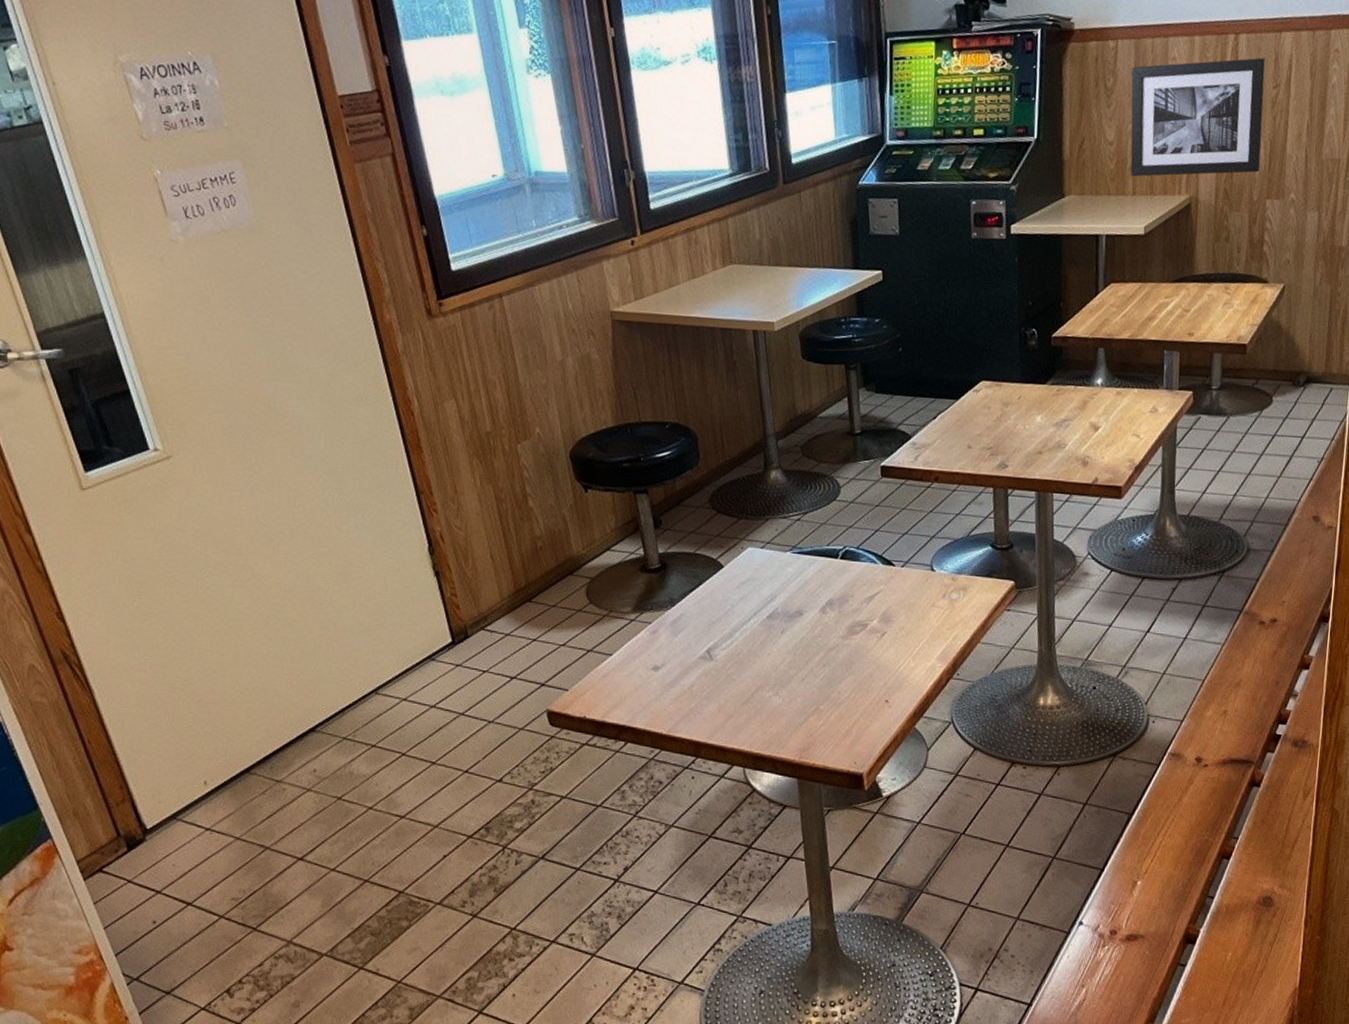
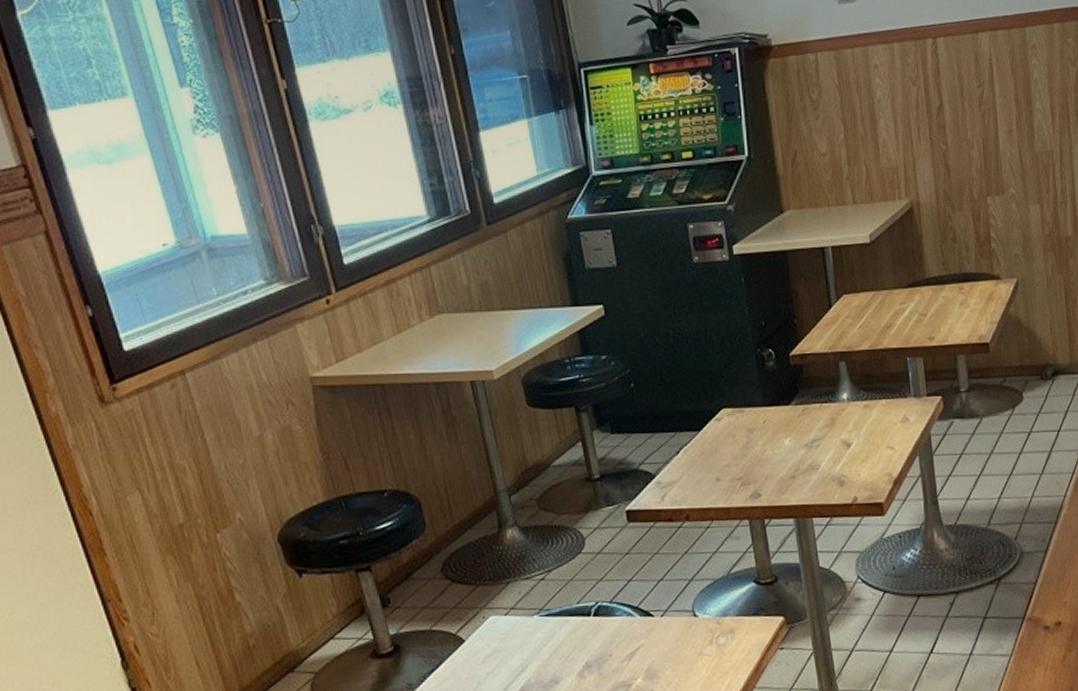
wall art: present [1130,57,1265,177] -> none [835,59,977,186]

